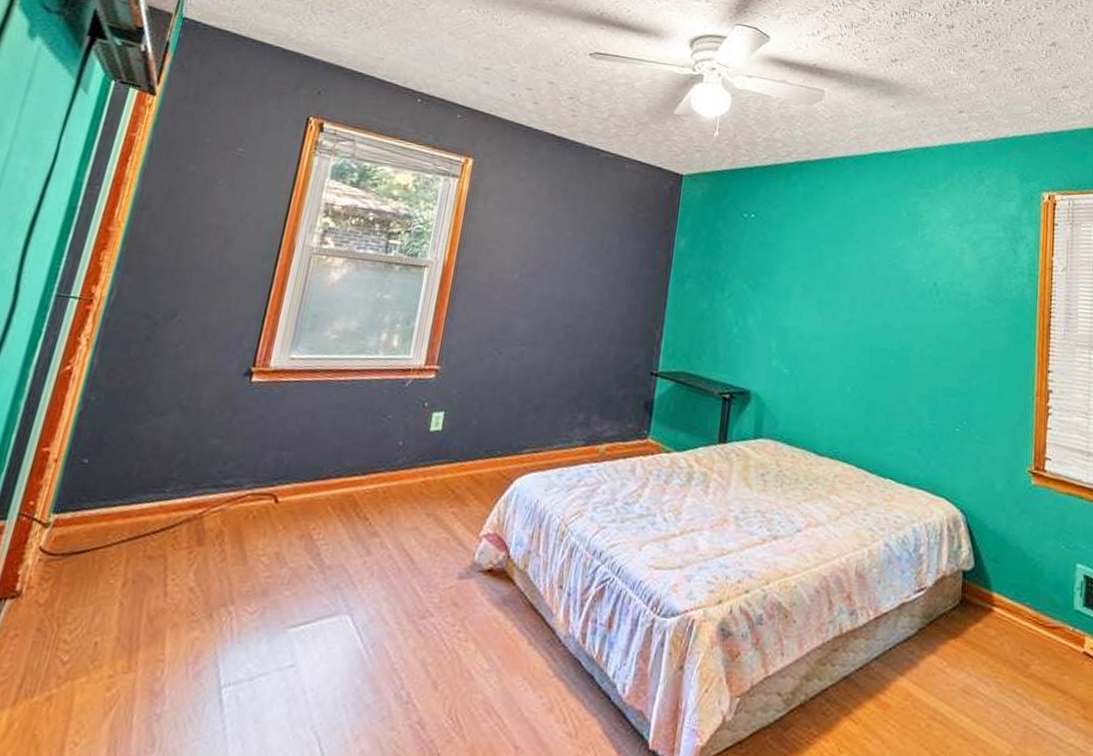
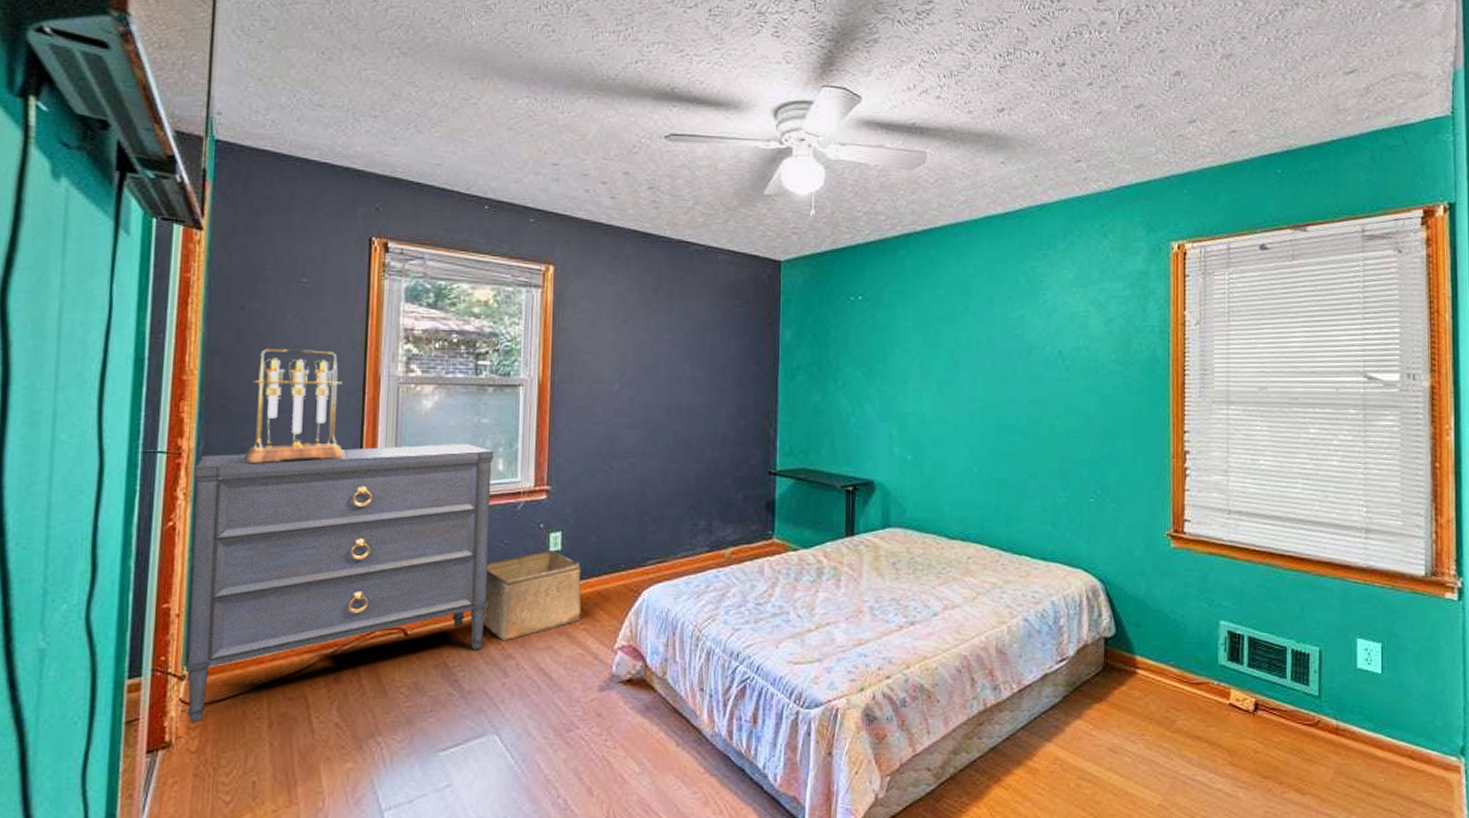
dresser: none [43,304,391,574] -> present [186,444,494,723]
table lamp: none [152,209,259,320] -> present [244,348,345,463]
storage bin: none [354,428,458,518] -> present [483,549,582,642]

